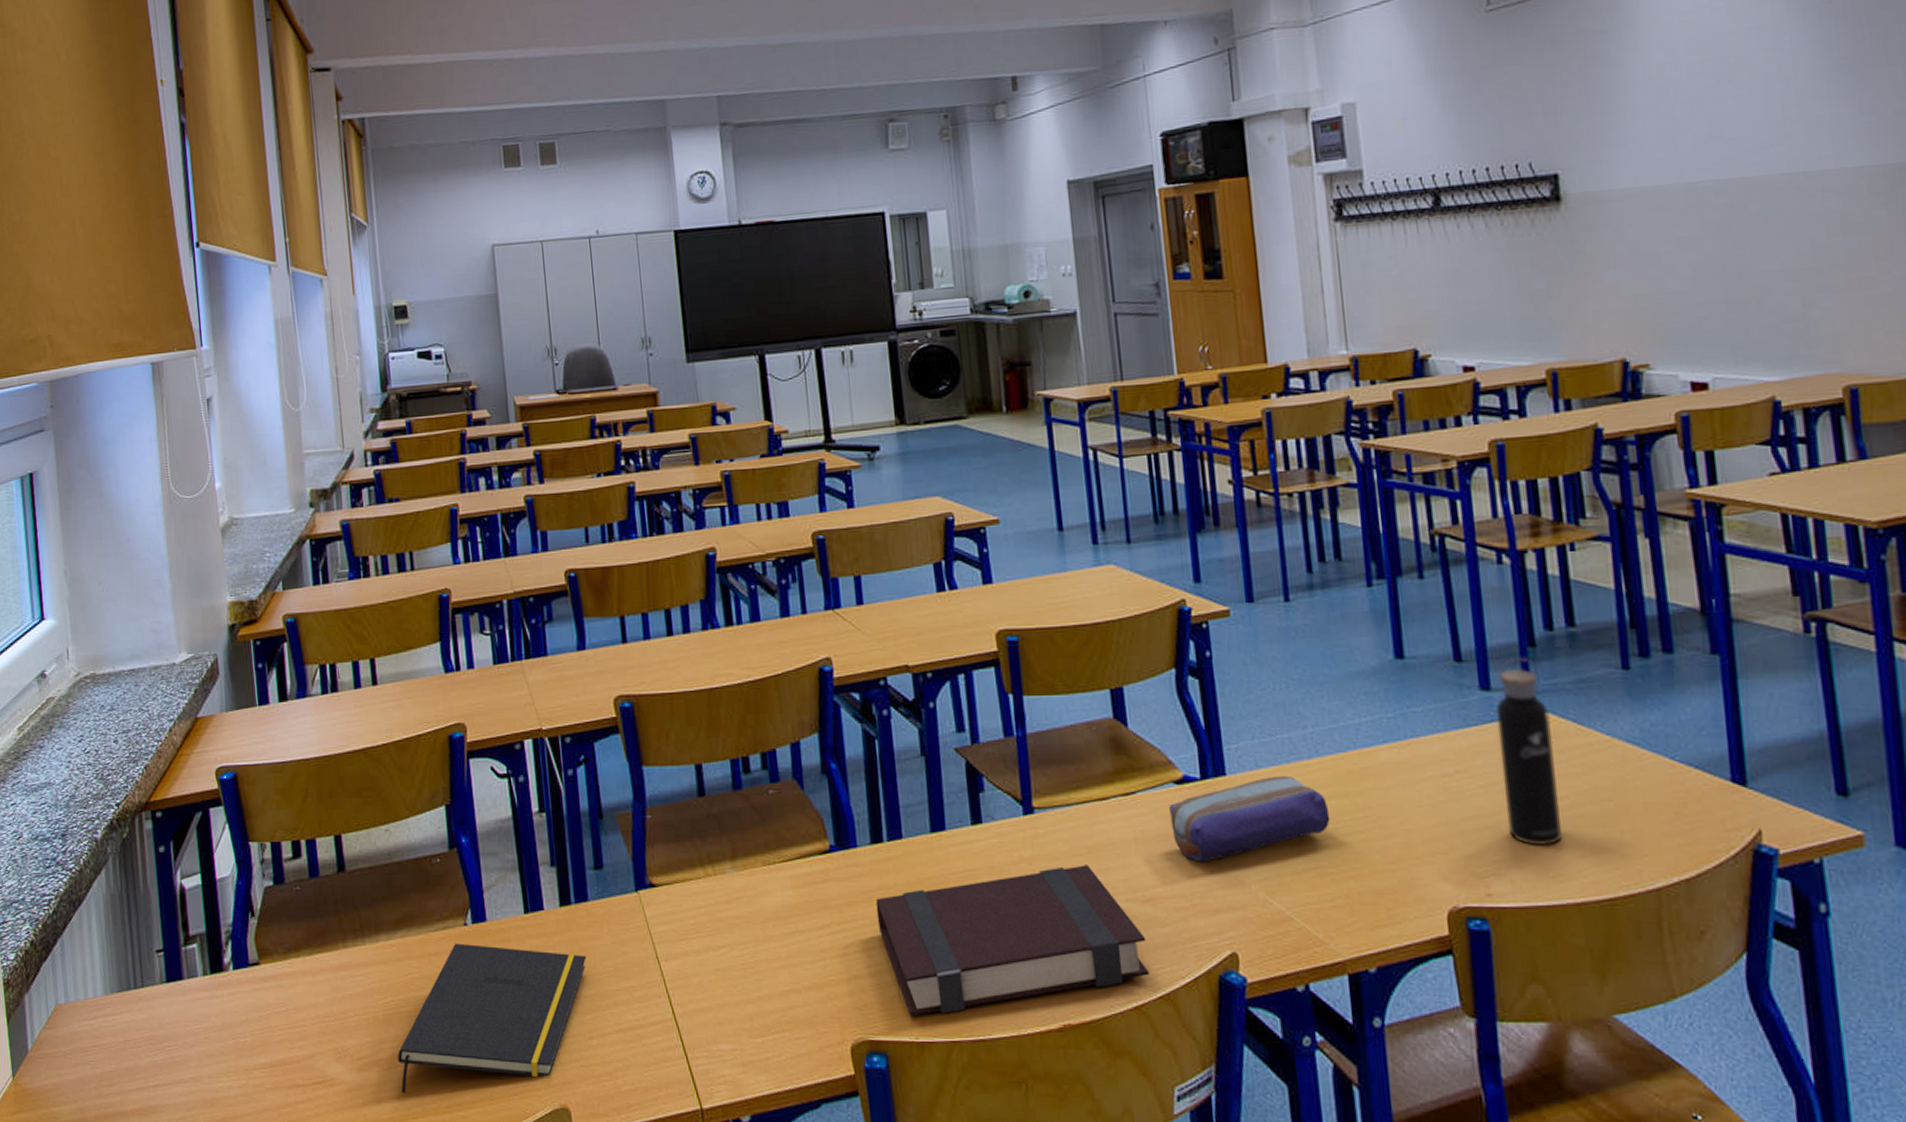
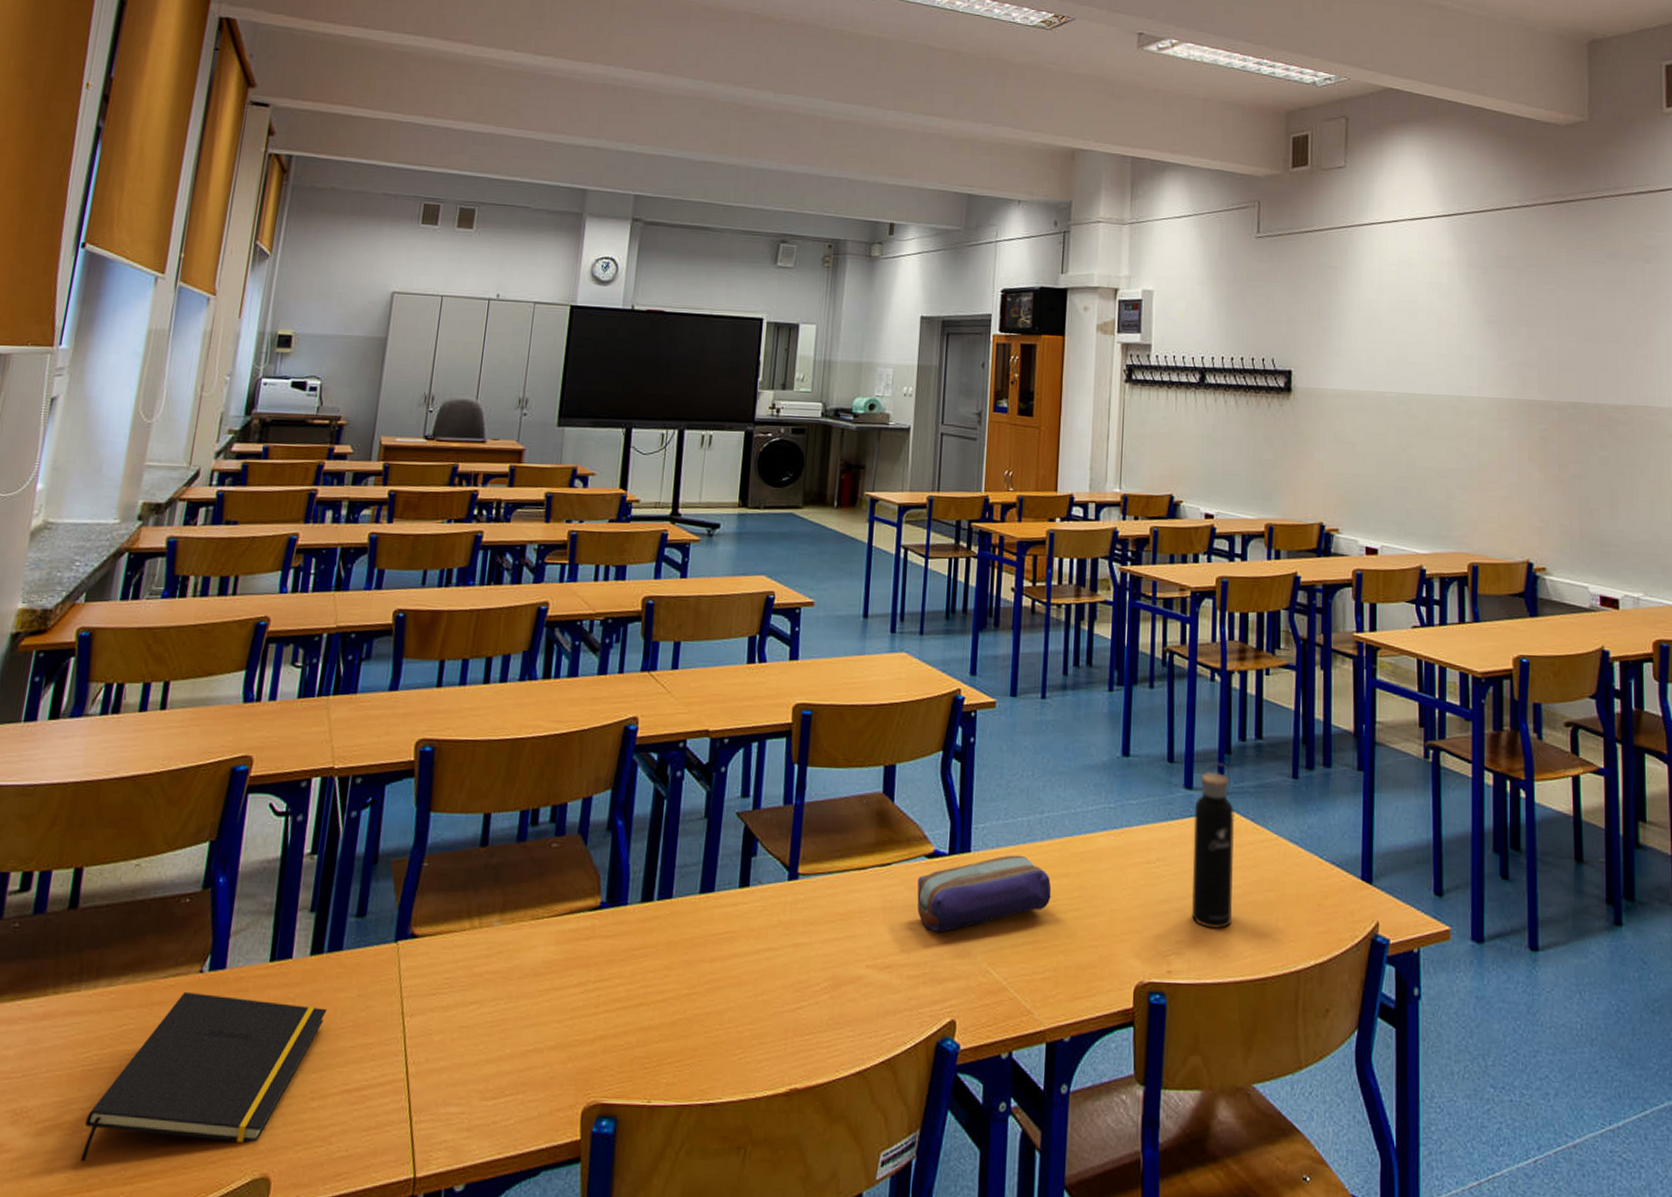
book: present [875,865,1150,1016] -> none [632,931,878,1078]

